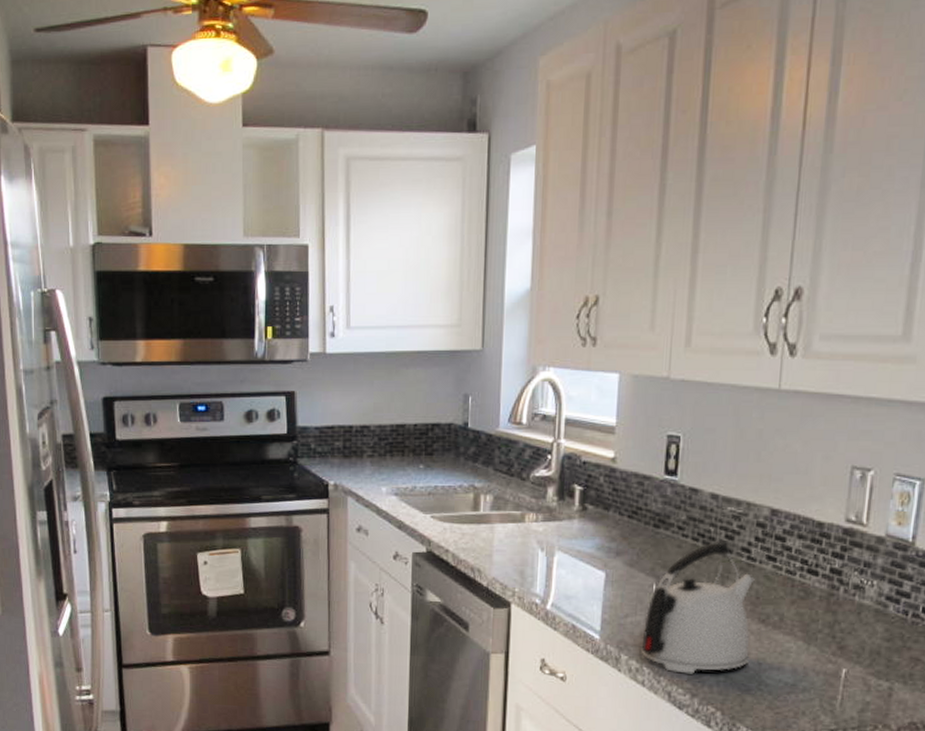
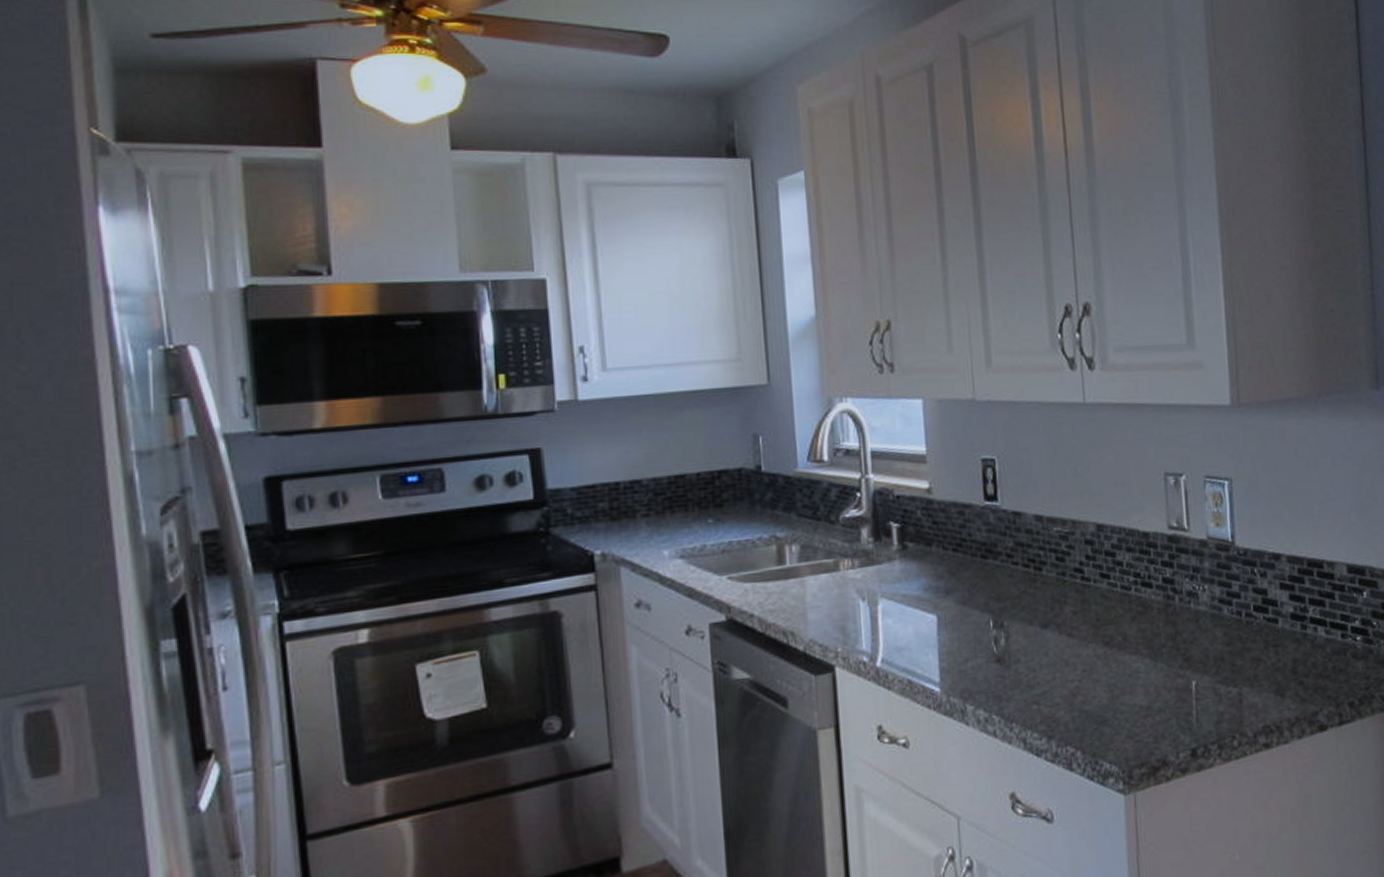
kettle: present [641,541,755,674] -> none [986,565,1100,716]

